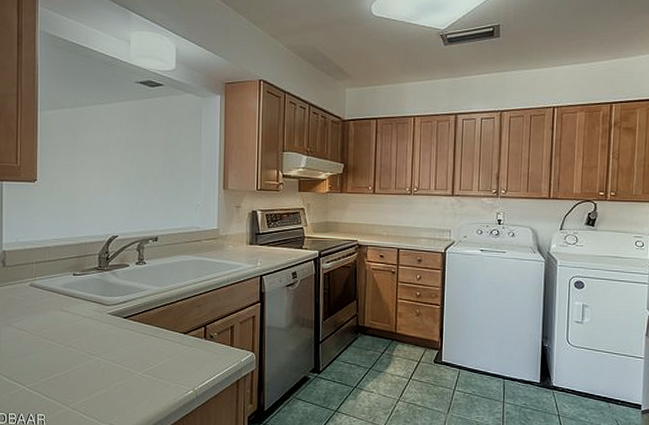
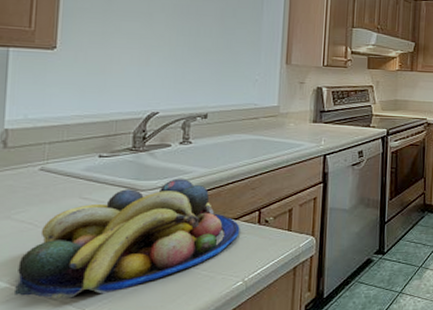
fruit bowl: none [16,295,189,396] -> present [13,179,240,299]

